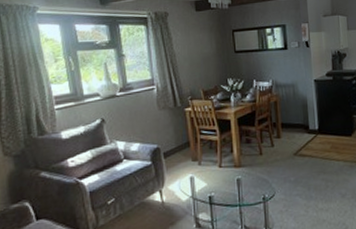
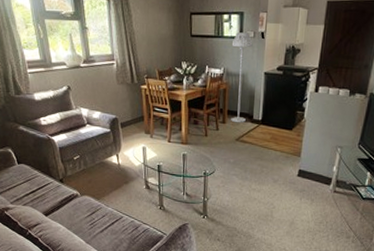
floor lamp: none [277,43,302,136] -> present [231,32,253,123]

